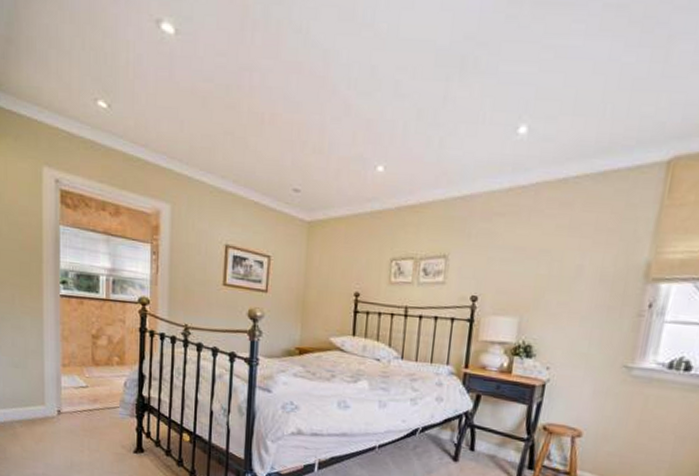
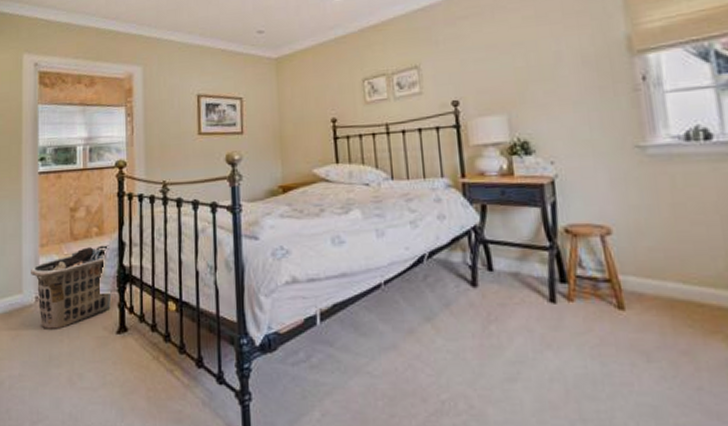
clothes hamper: none [53,373,130,442] -> present [31,245,112,331]

